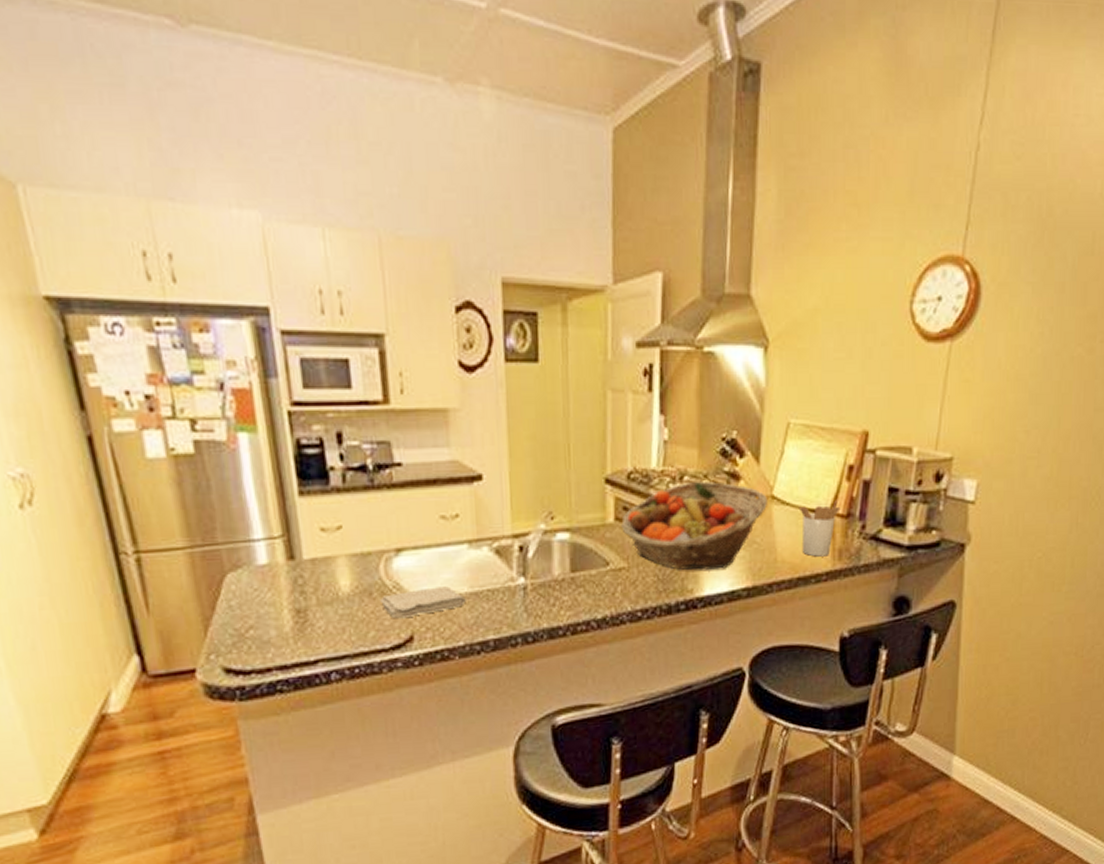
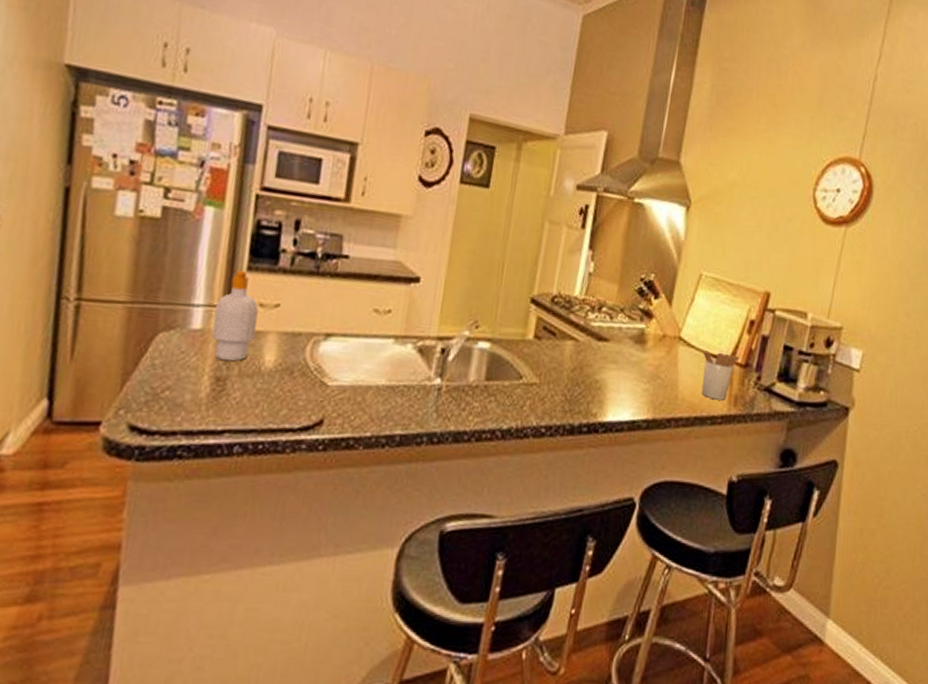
soap bottle: none [276,497,325,592] -> present [212,270,259,361]
washcloth: present [380,586,466,619] -> none [299,375,382,402]
fruit basket: present [621,481,769,571] -> none [539,313,676,399]

